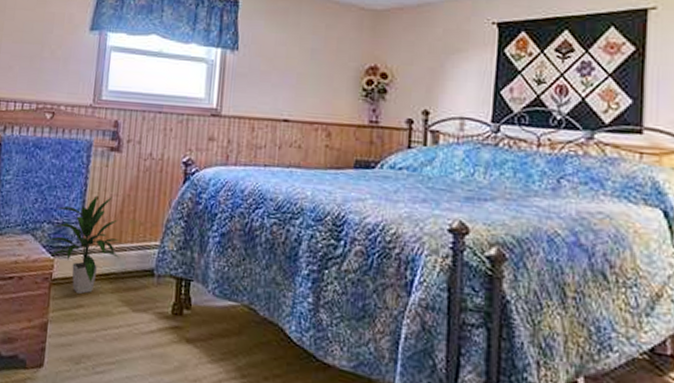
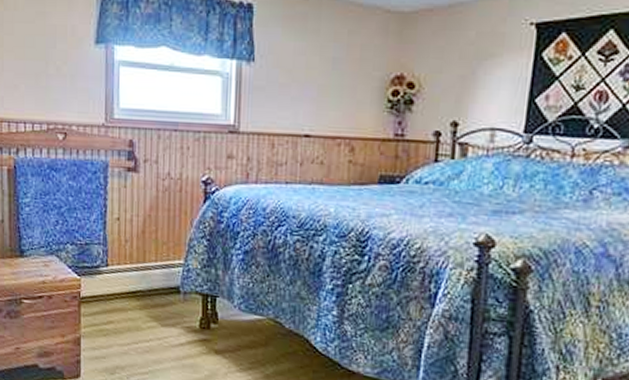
indoor plant: present [47,195,119,294] -> none [72,216,144,311]

